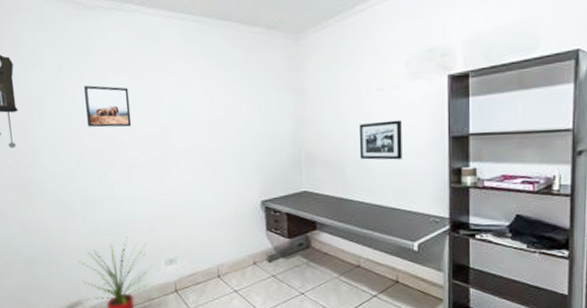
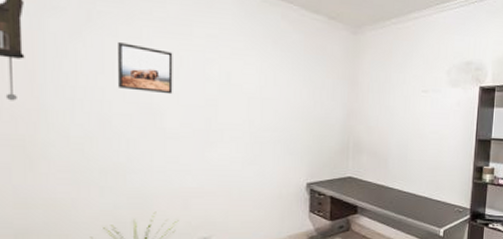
picture frame: present [359,120,402,160] -> none [402,119,440,155]

